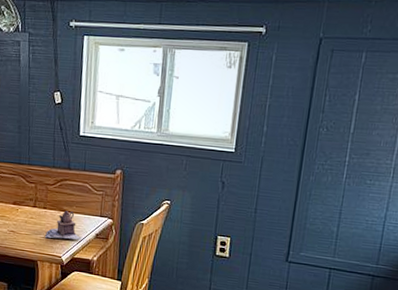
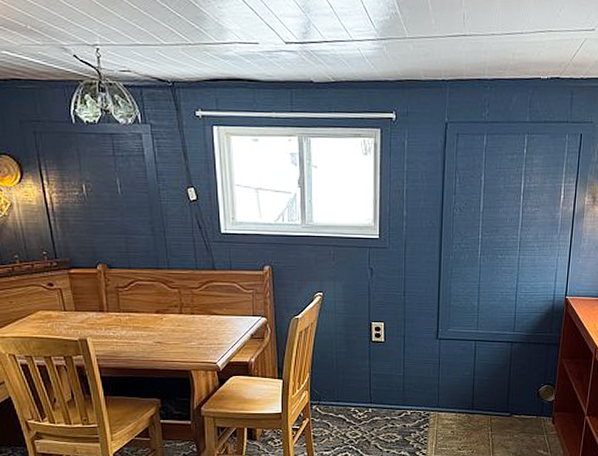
teapot: present [45,210,82,240] -> none [196,313,237,346]

